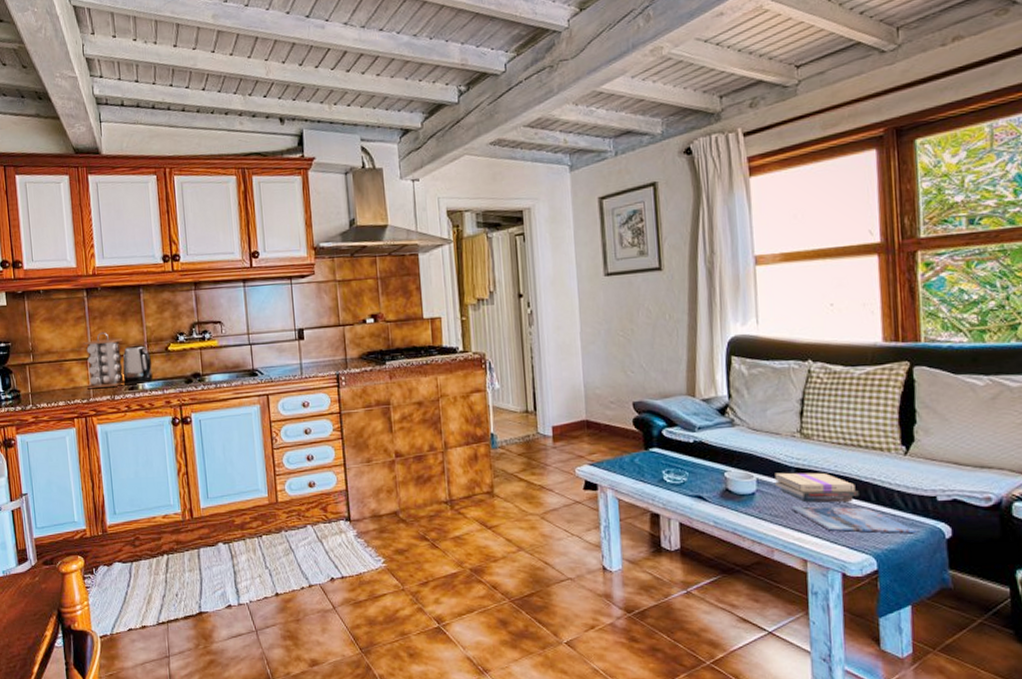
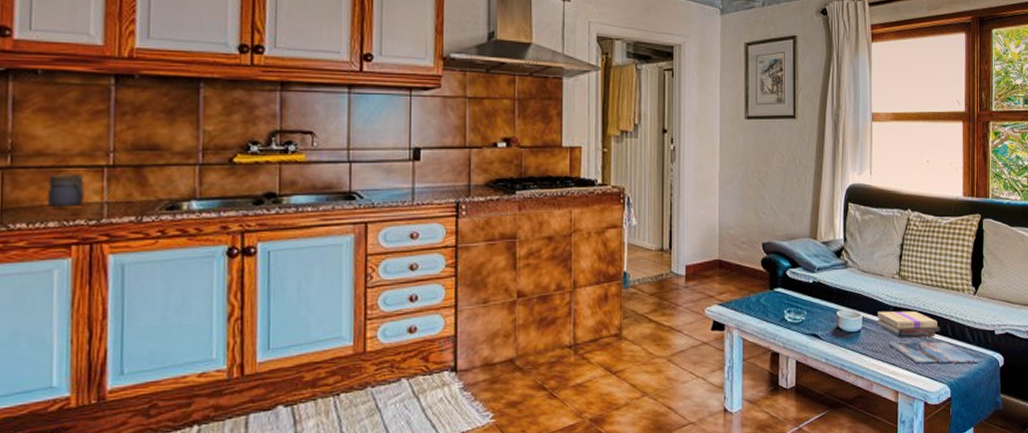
jar: none [55,365,78,392] -> present [46,173,86,208]
spice rack: present [83,332,126,389] -> none [99,133,164,207]
kettle: present [122,344,154,386] -> none [159,153,207,204]

